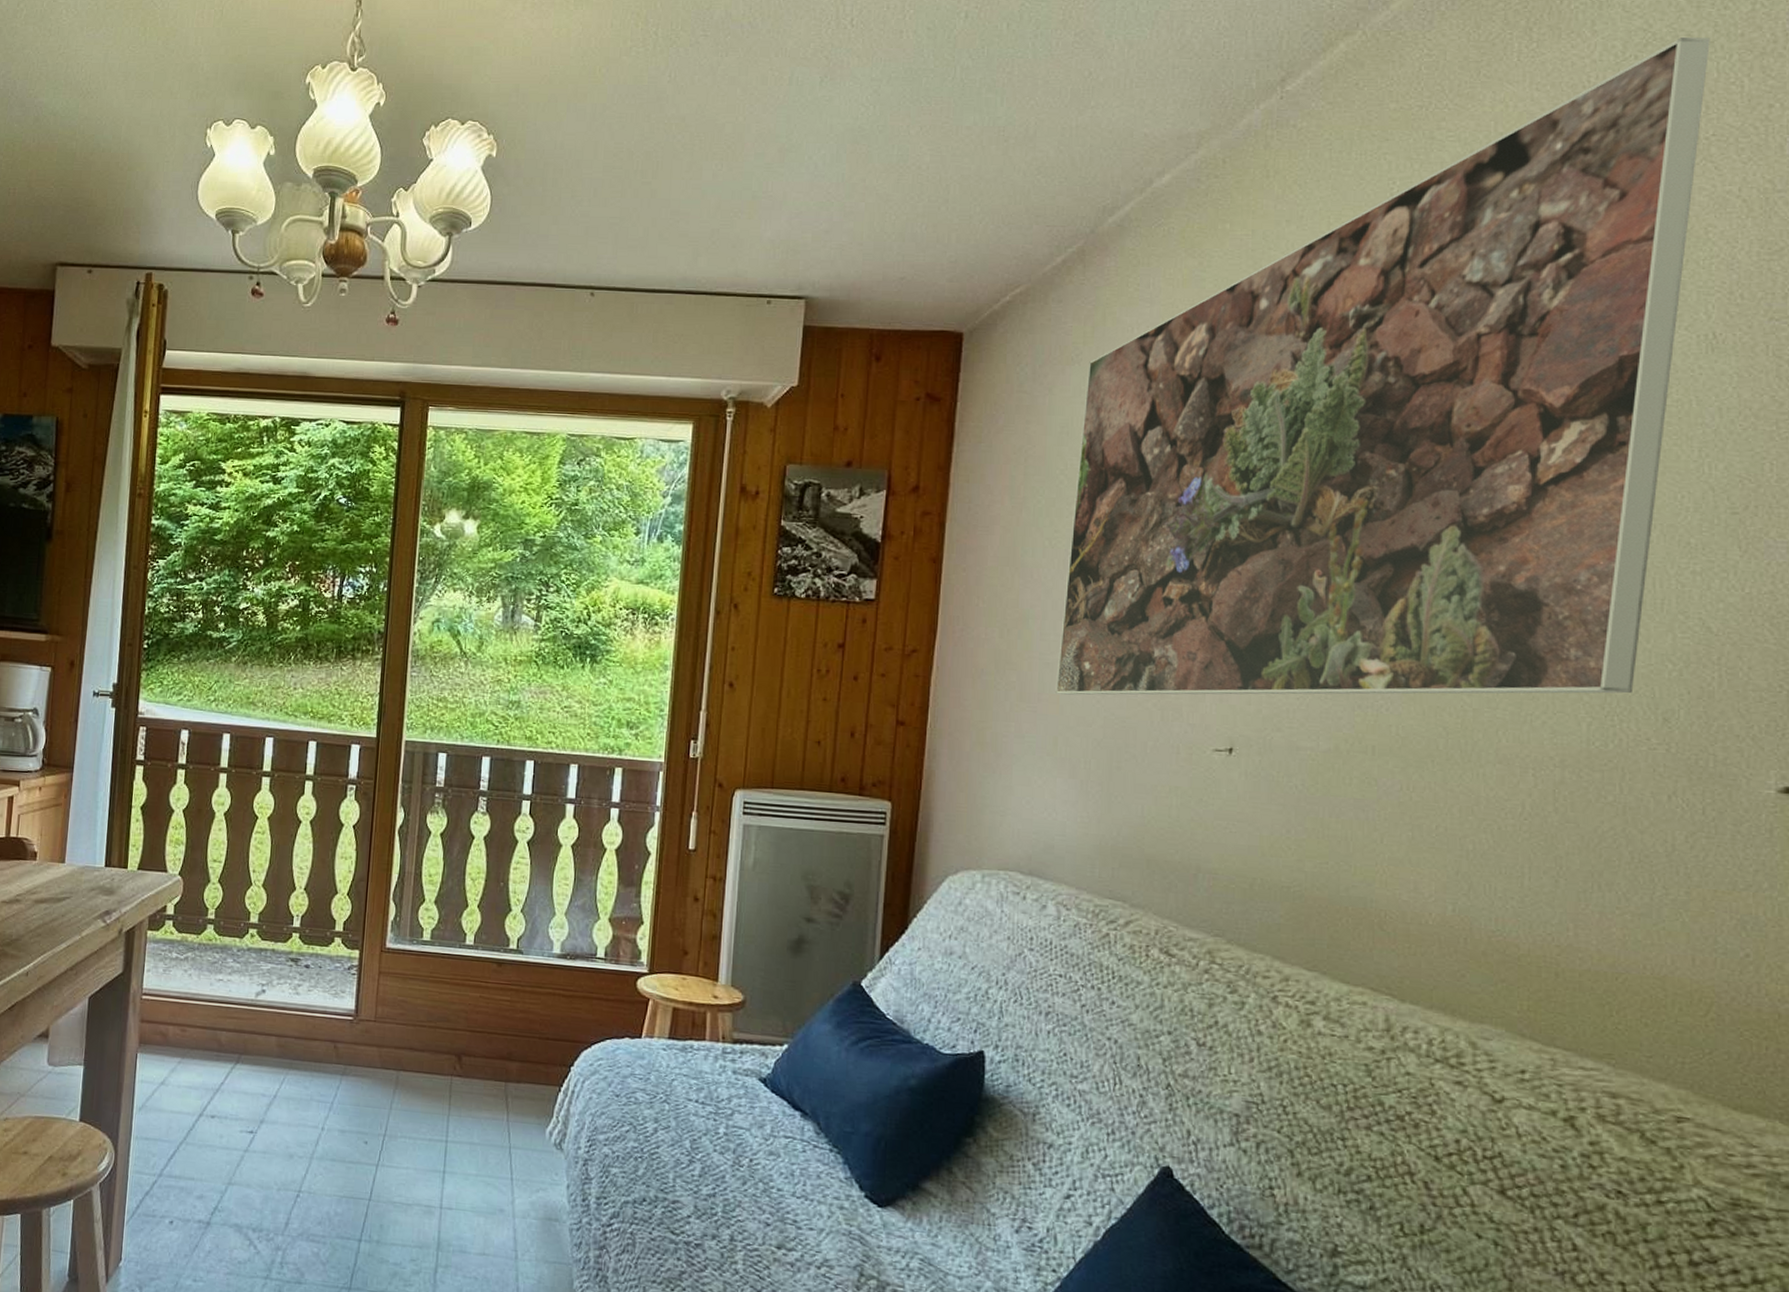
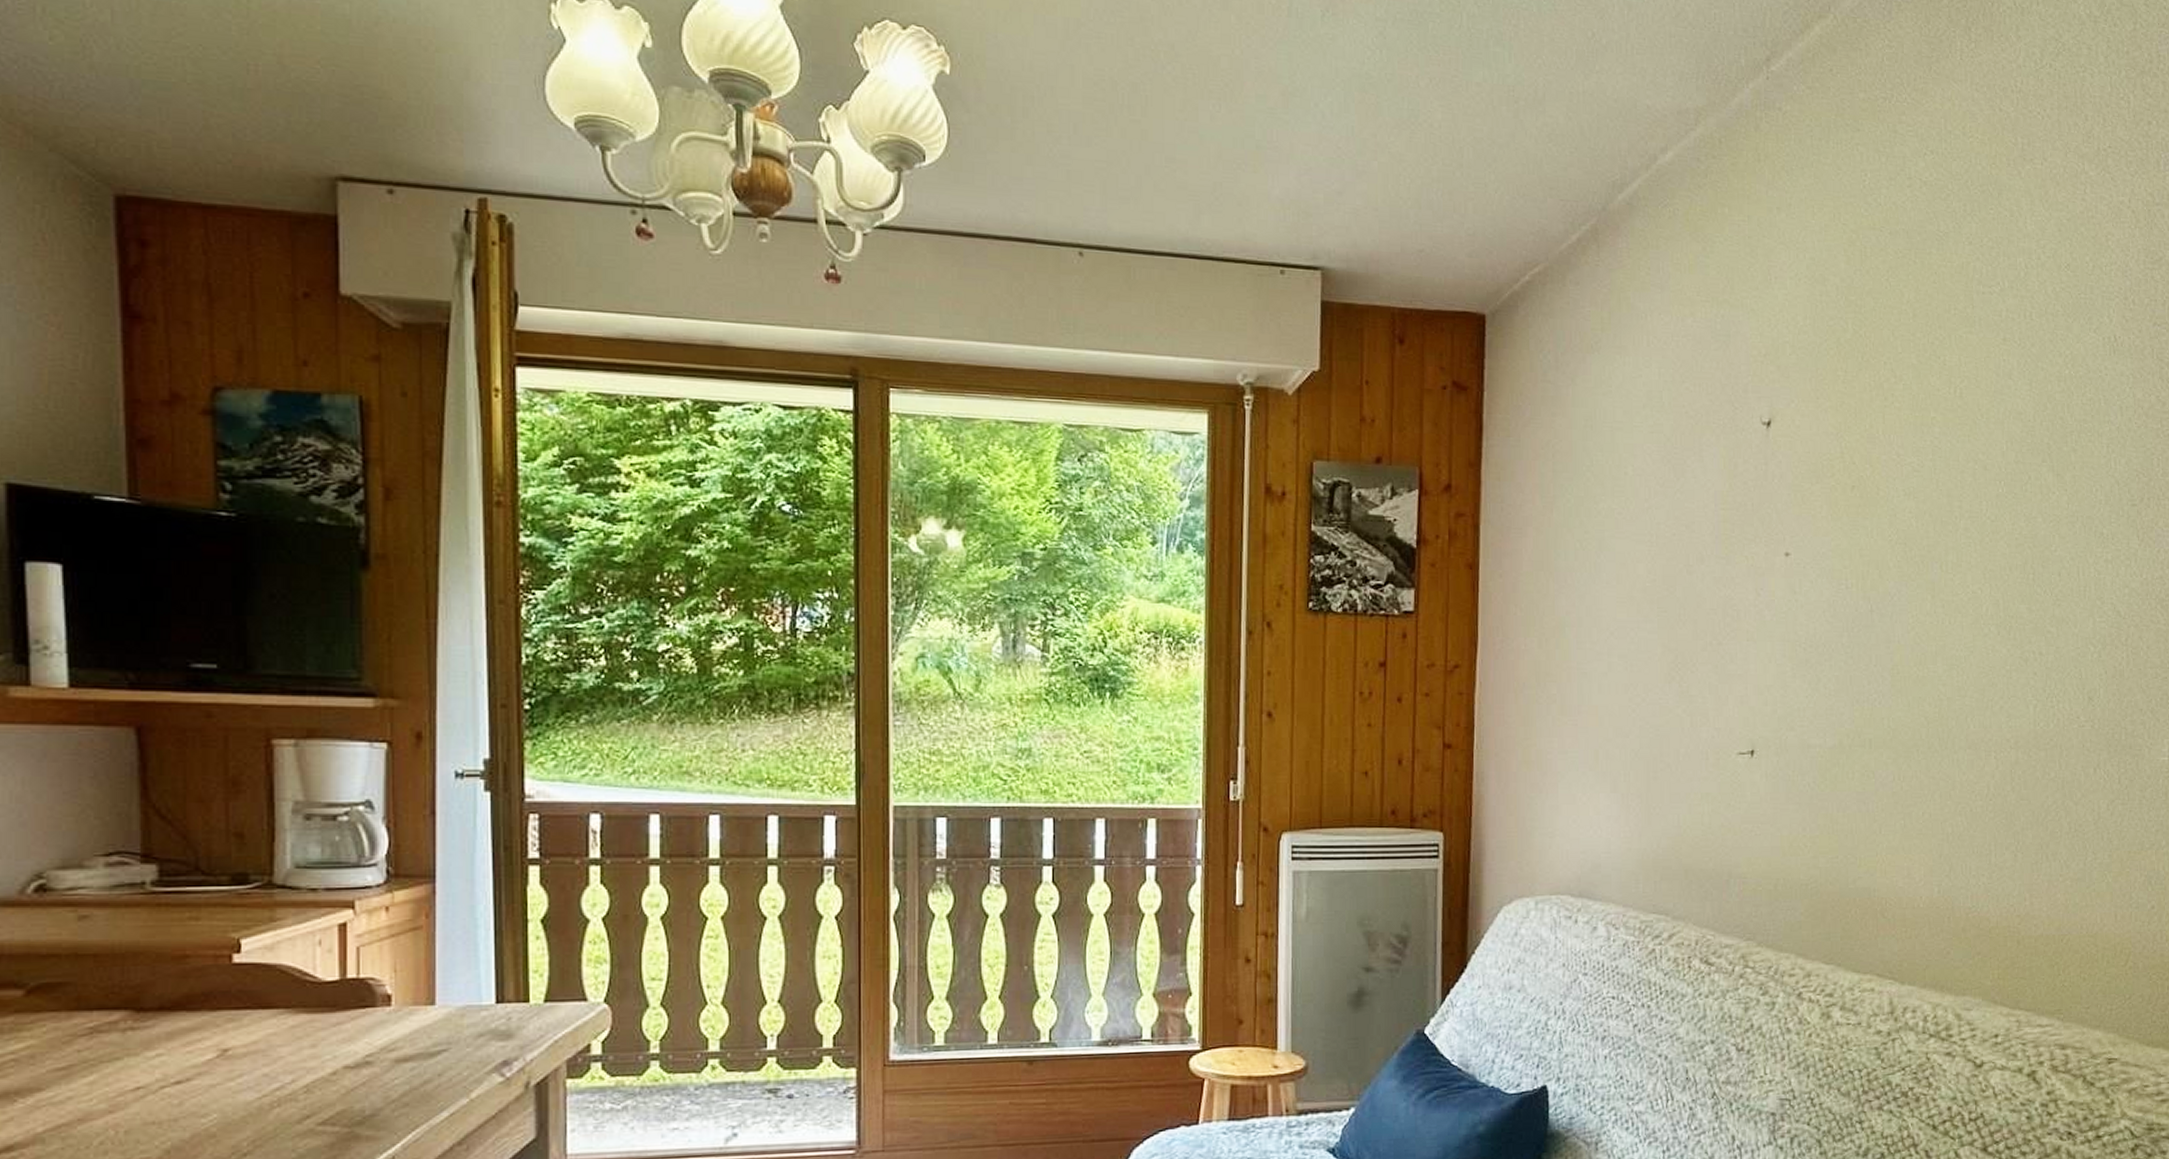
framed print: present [1056,38,1710,695] -> none [1594,50,2105,705]

